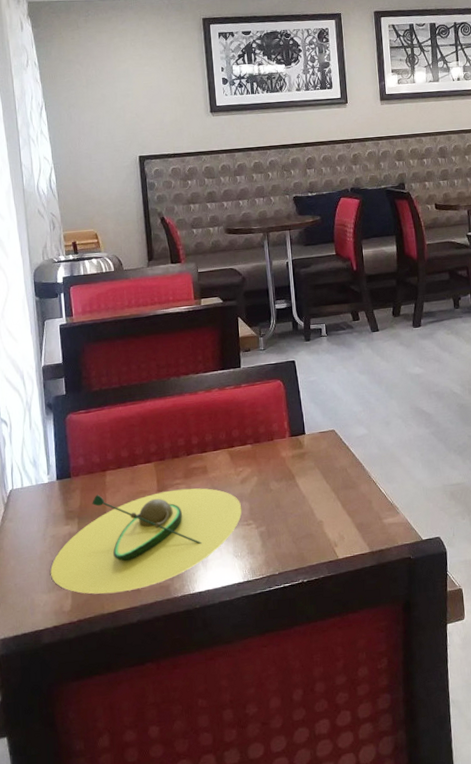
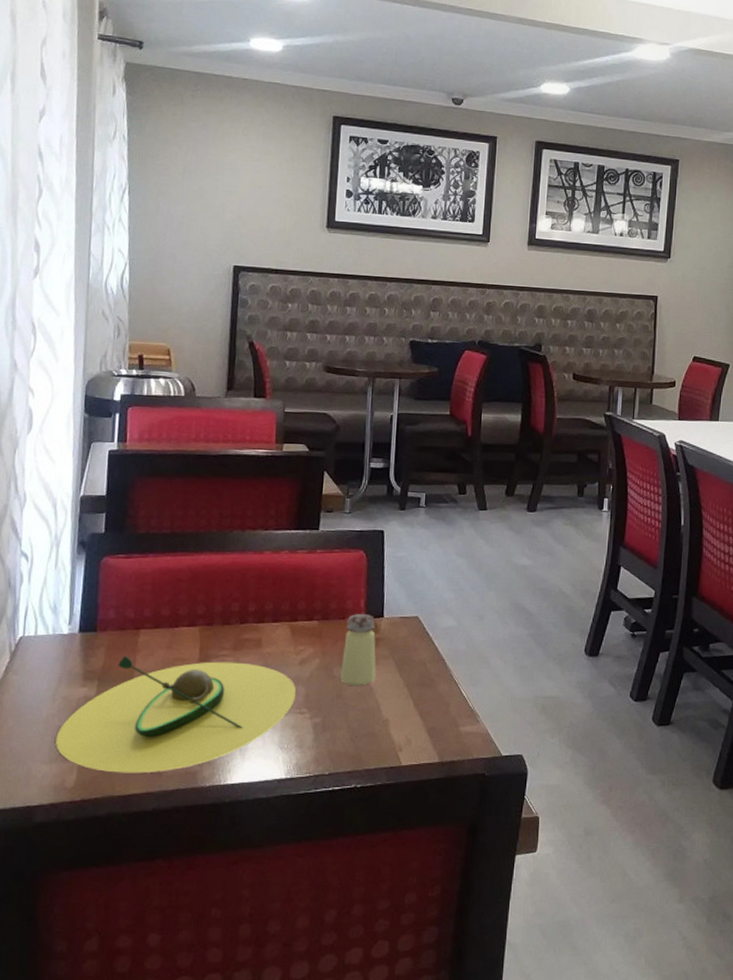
saltshaker: none [275,433,306,497] -> present [341,614,376,687]

